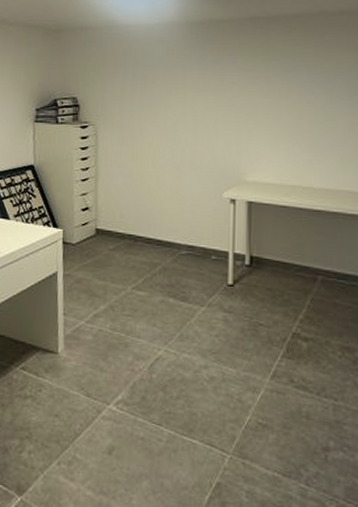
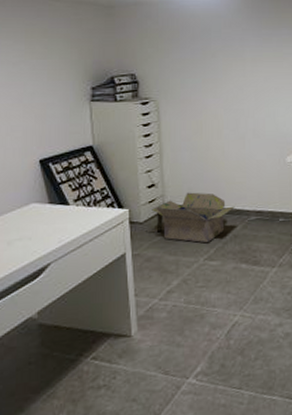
cardboard box: none [76,219,166,272] -> present [145,192,235,243]

